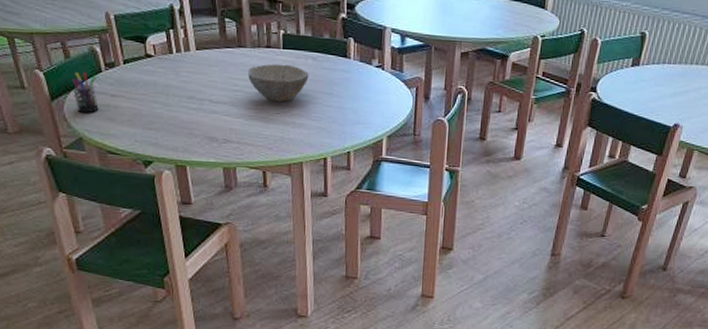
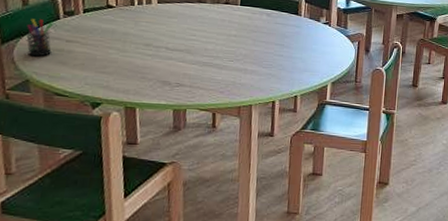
bowl: present [248,63,309,102] -> none [206,18,263,51]

